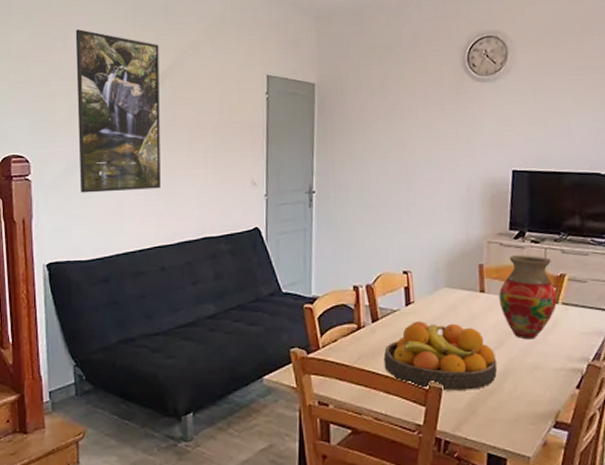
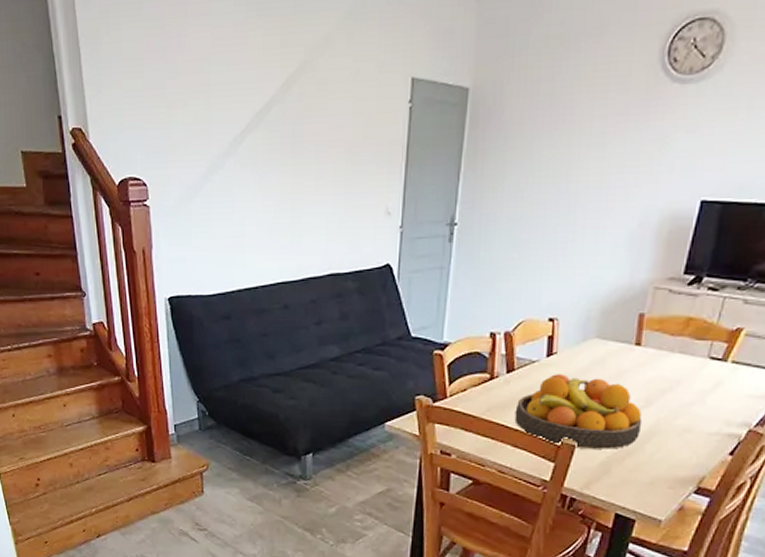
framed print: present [75,29,161,193] -> none [192,22,286,222]
vase: present [499,255,558,340] -> none [656,304,729,400]

